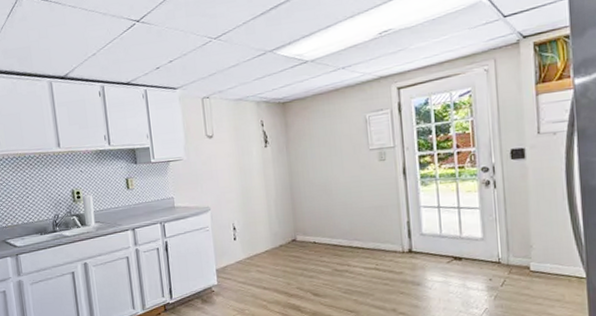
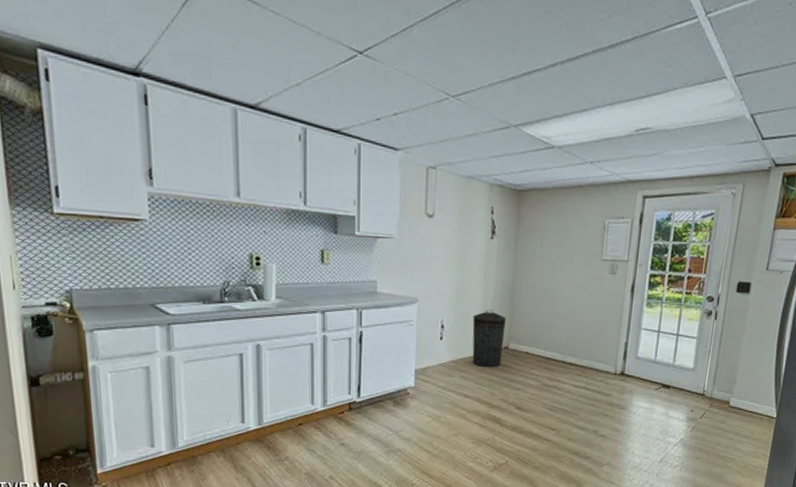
trash can: none [260,208,292,261] -> present [472,309,506,368]

